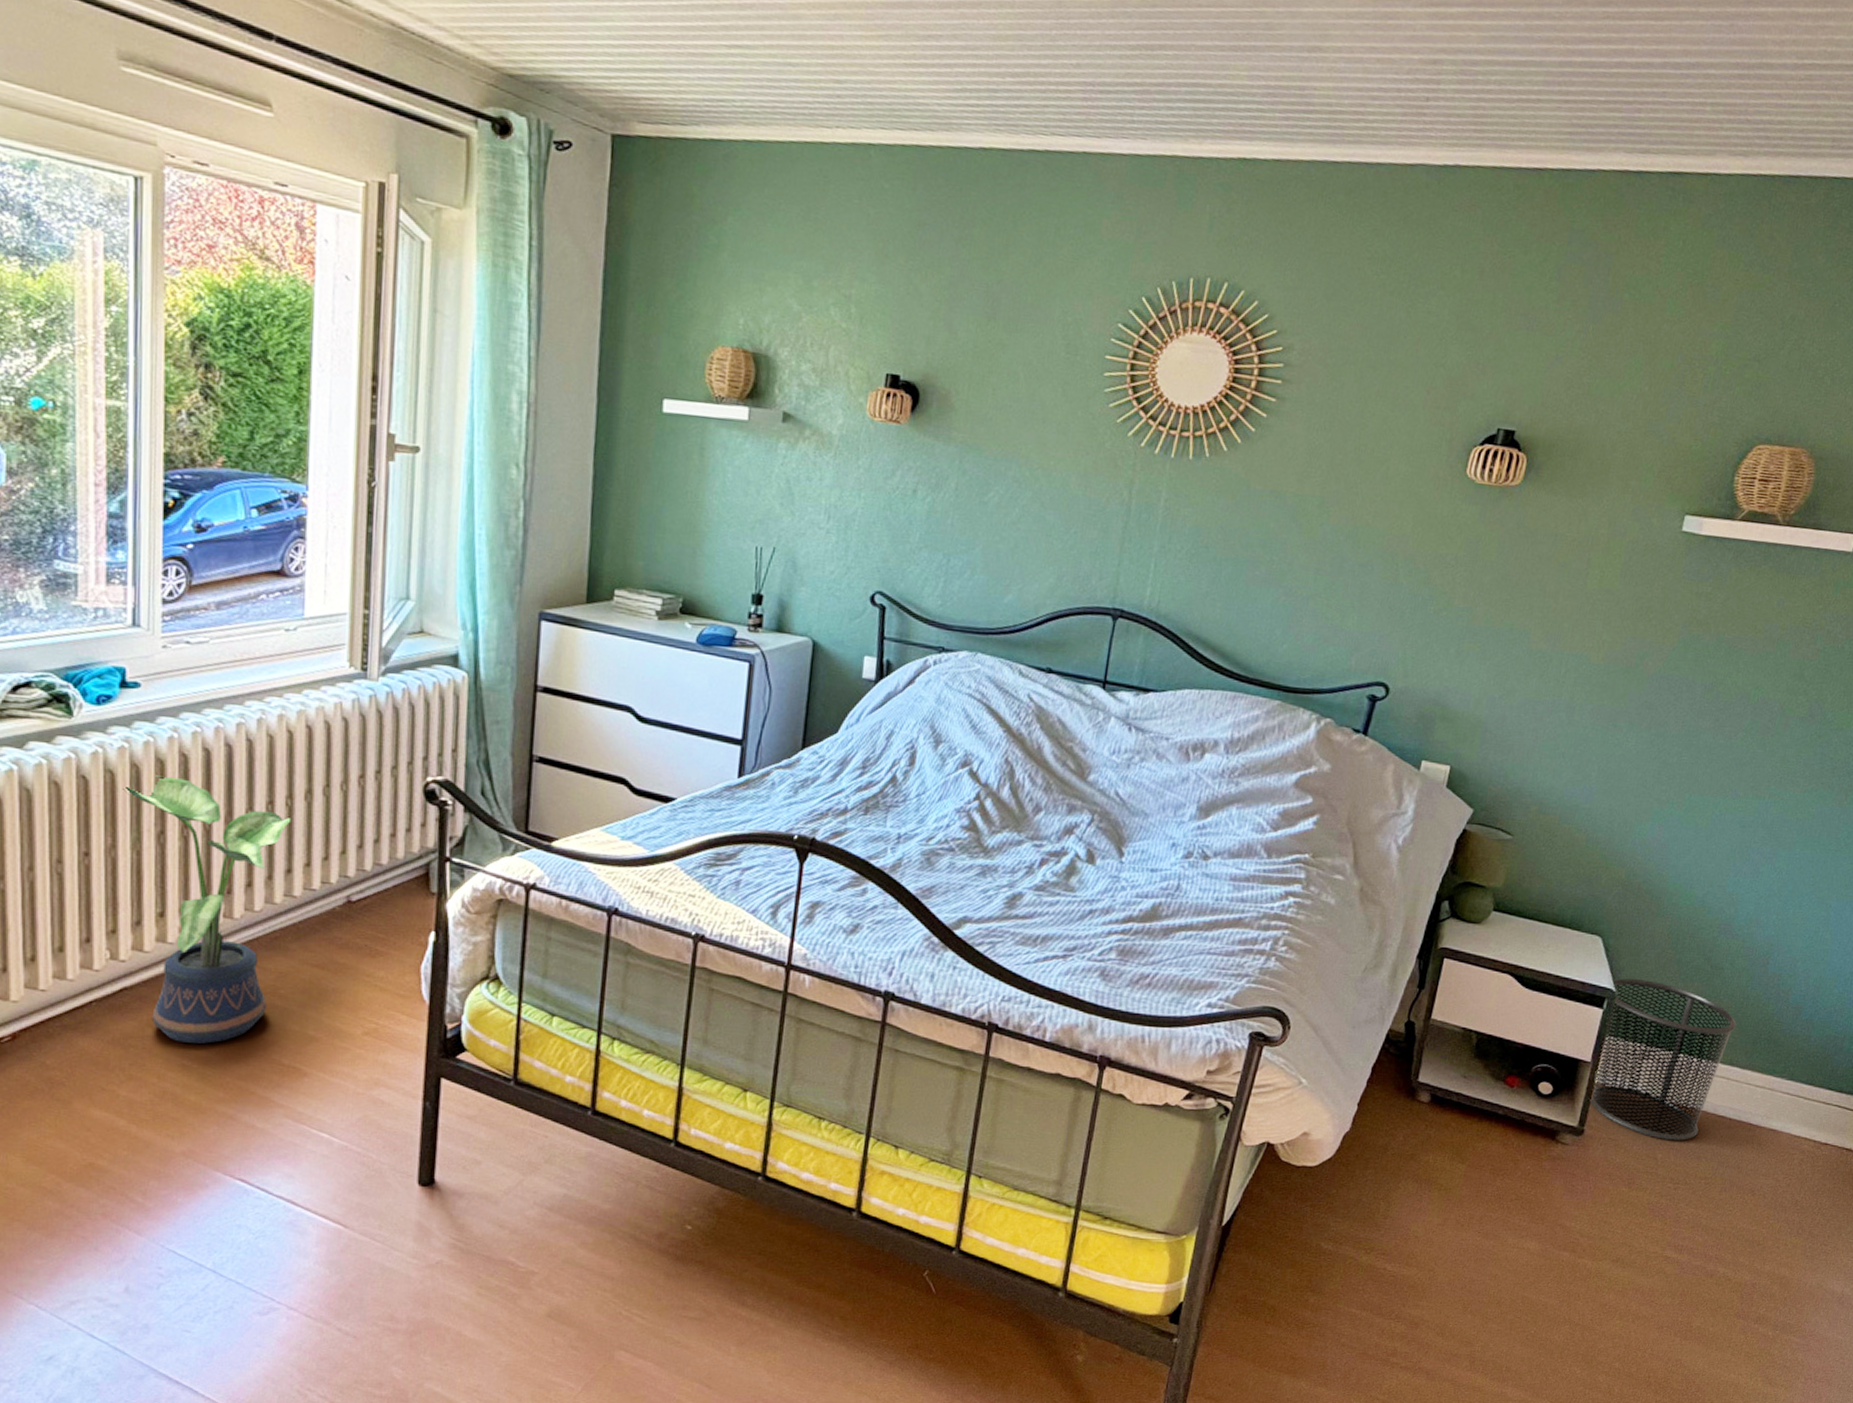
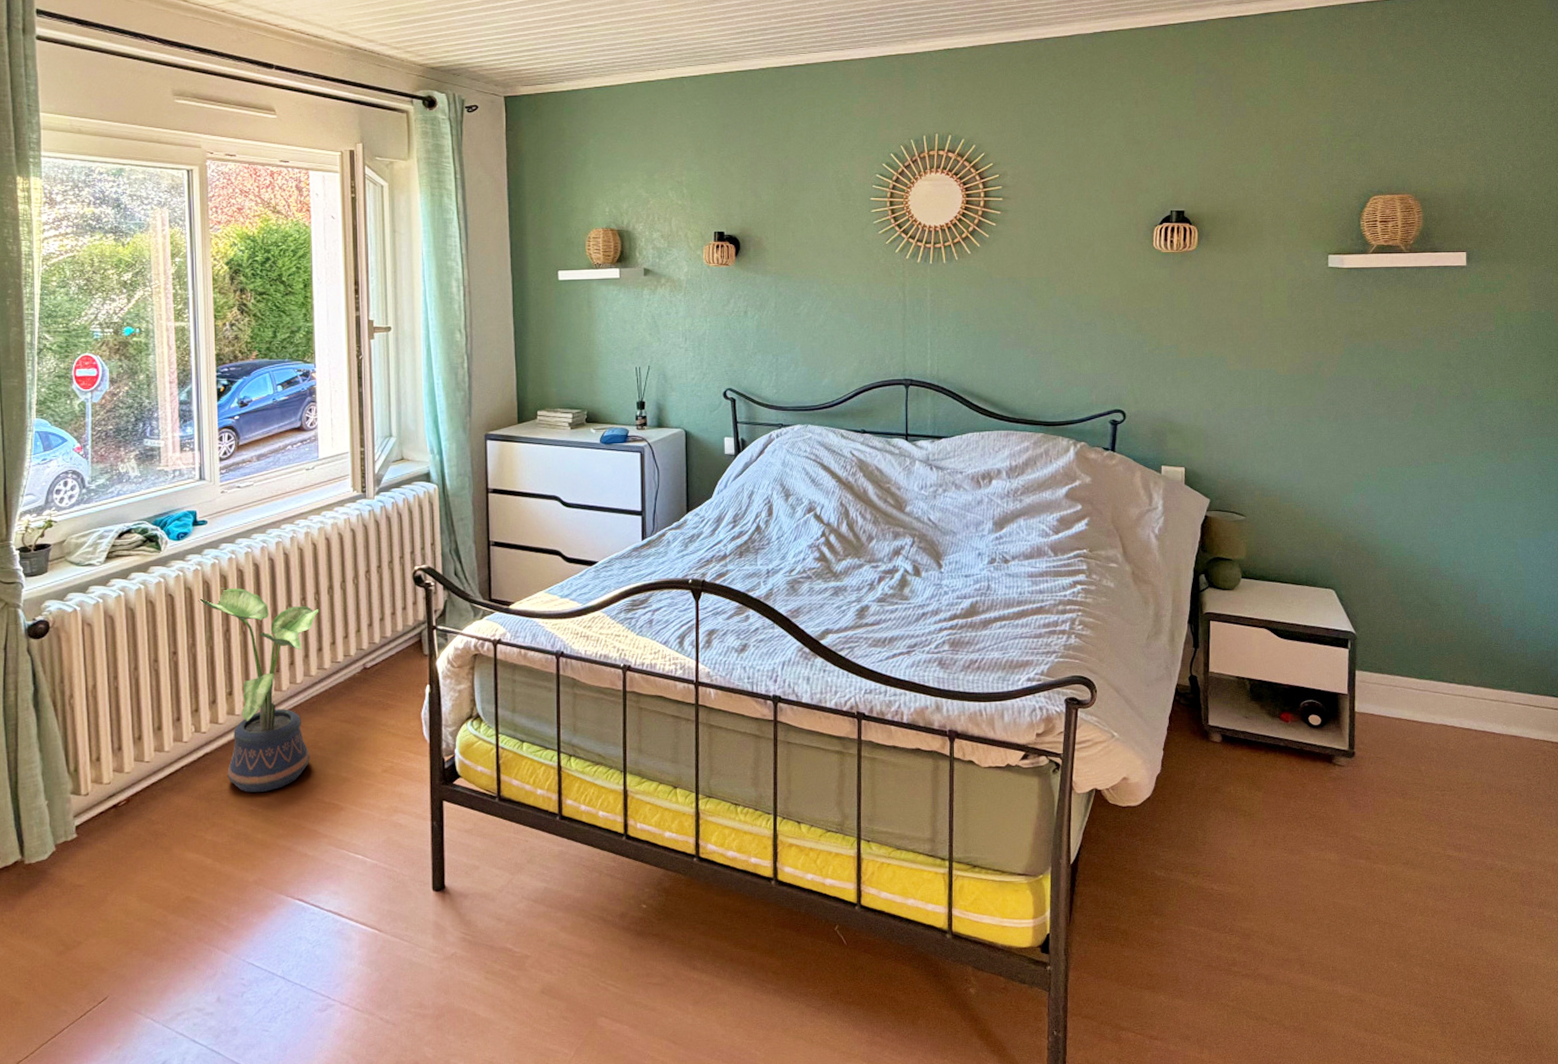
waste bin: present [1588,978,1737,1140] -> none [1352,621,1462,754]

